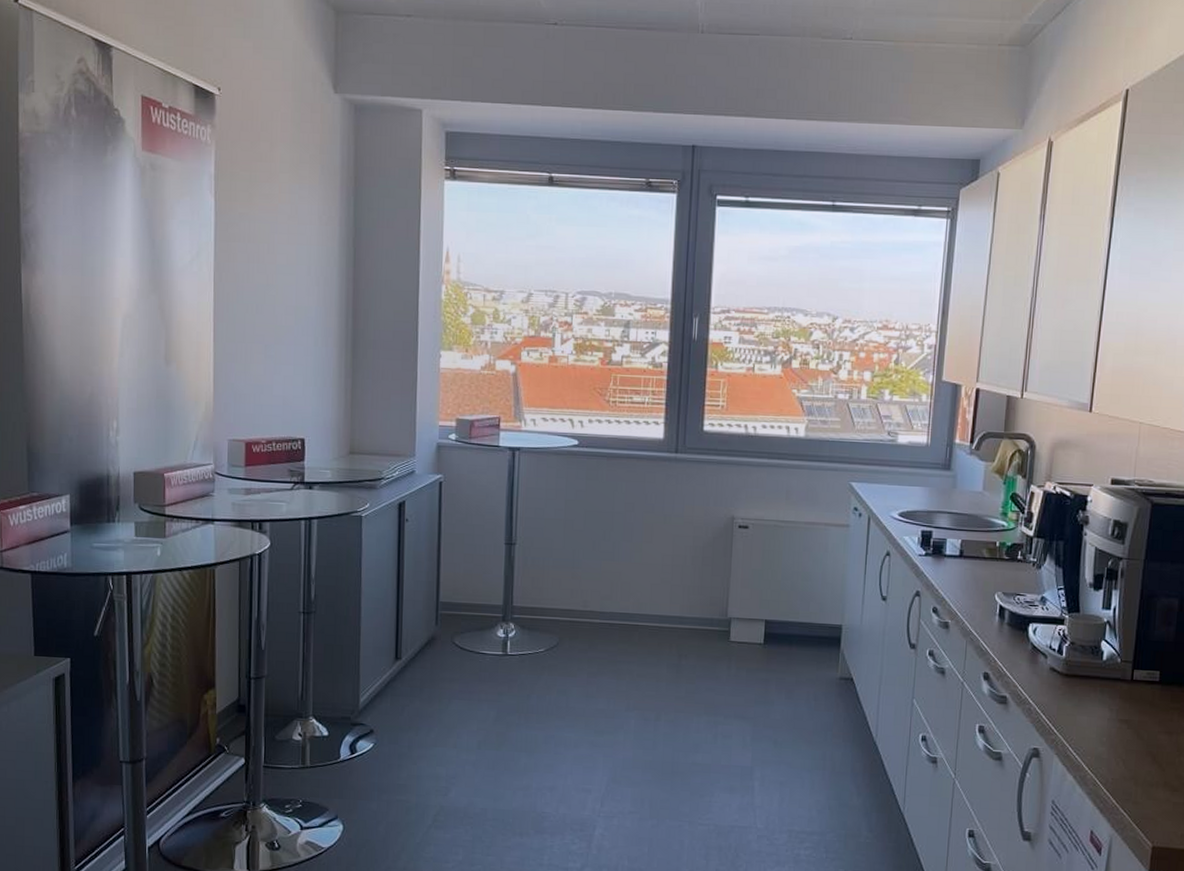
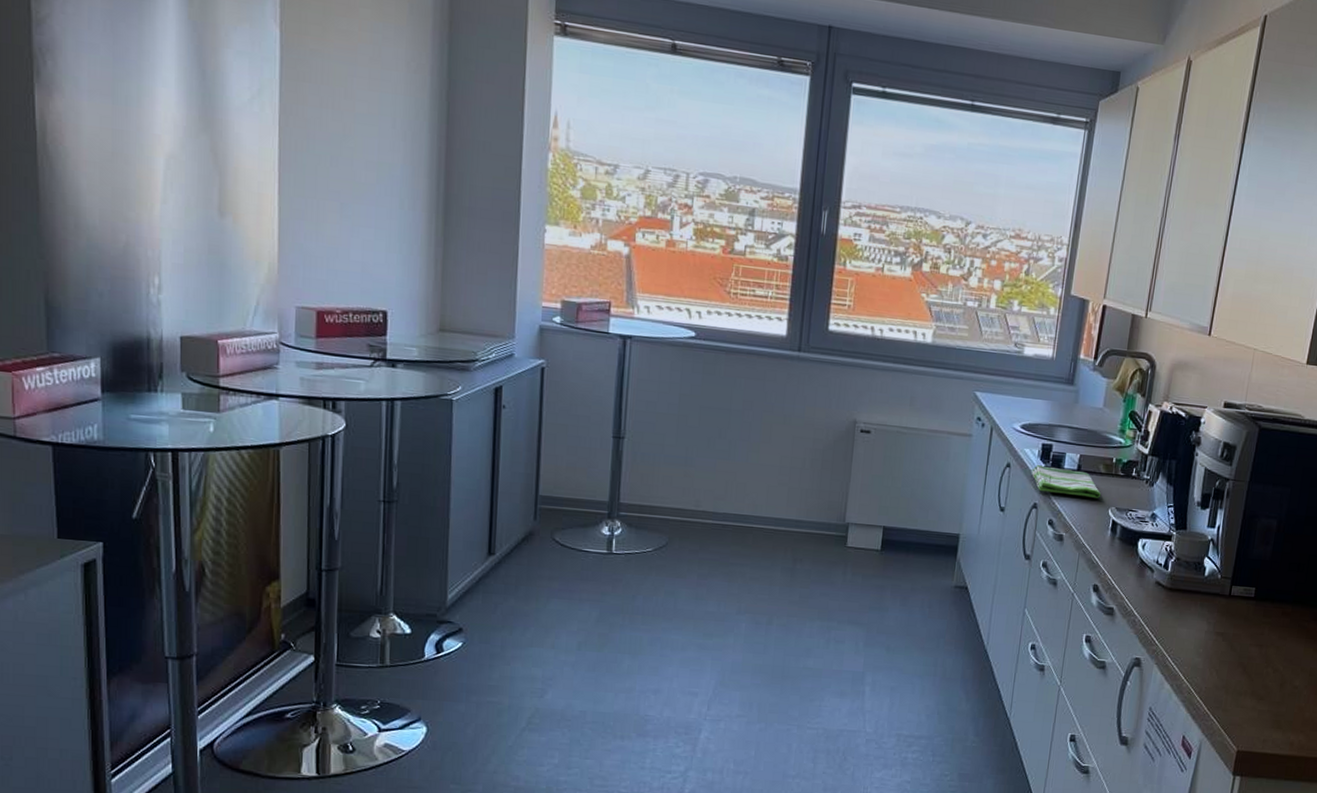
dish towel: none [912,551,987,584] -> present [1032,464,1102,498]

